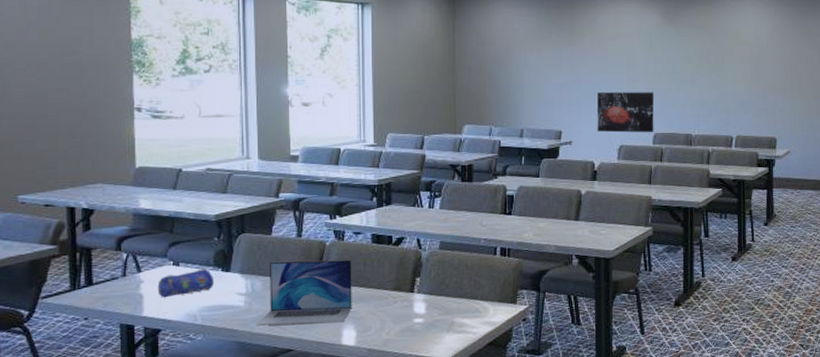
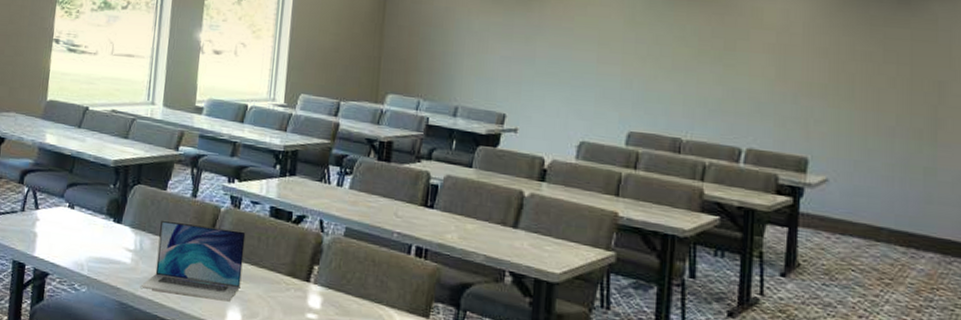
pencil case: present [157,268,213,298] -> none [50,215,105,241]
wall art: present [596,92,654,133] -> none [552,72,633,131]

